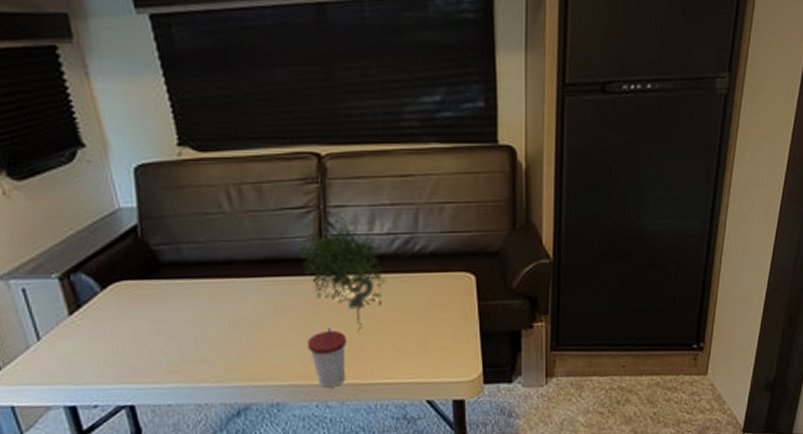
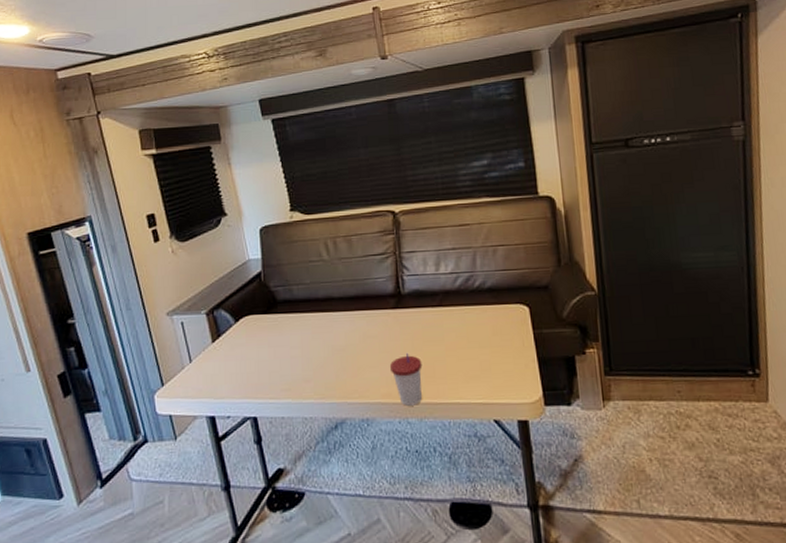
plant: present [299,217,386,330] -> none [381,260,452,355]

